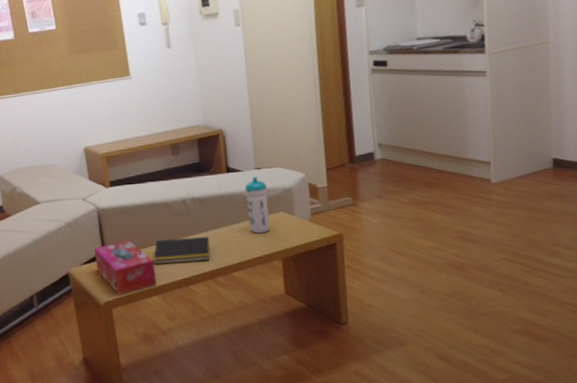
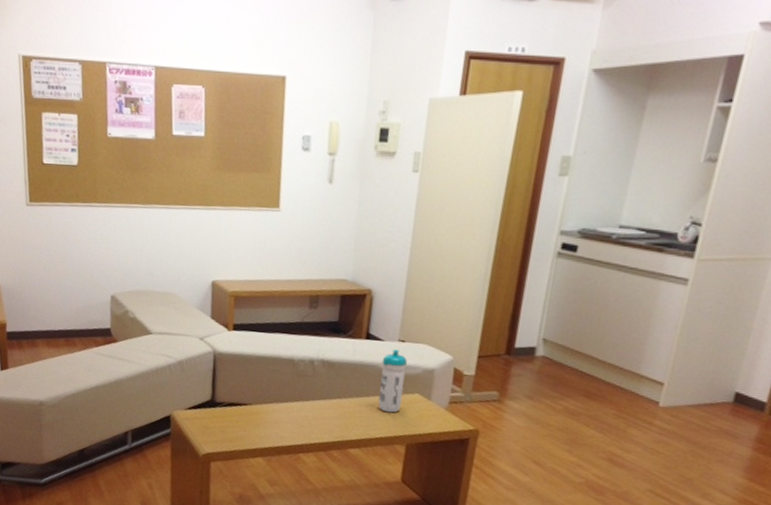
tissue box: present [93,240,157,295] -> none [201,392,266,450]
notepad: present [153,236,211,264] -> none [265,399,331,431]

